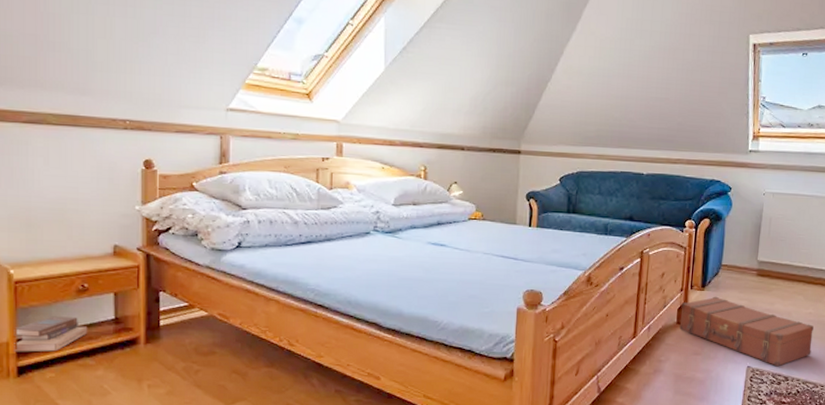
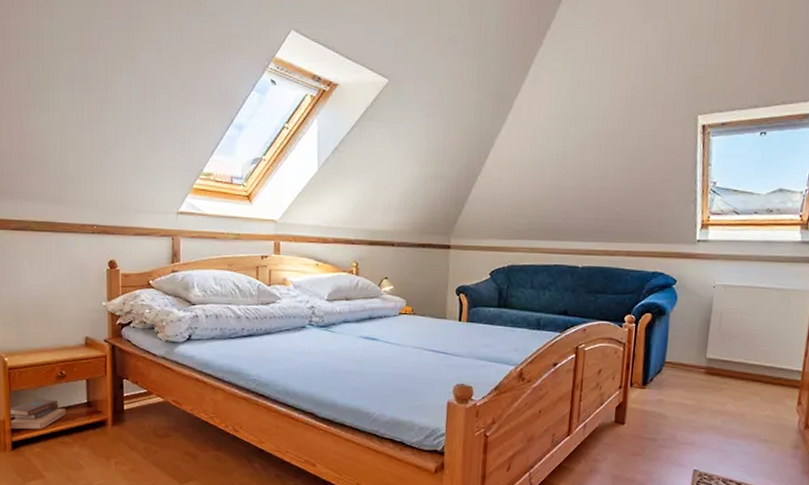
suitcase: present [679,296,814,367] -> none [617,395,772,472]

